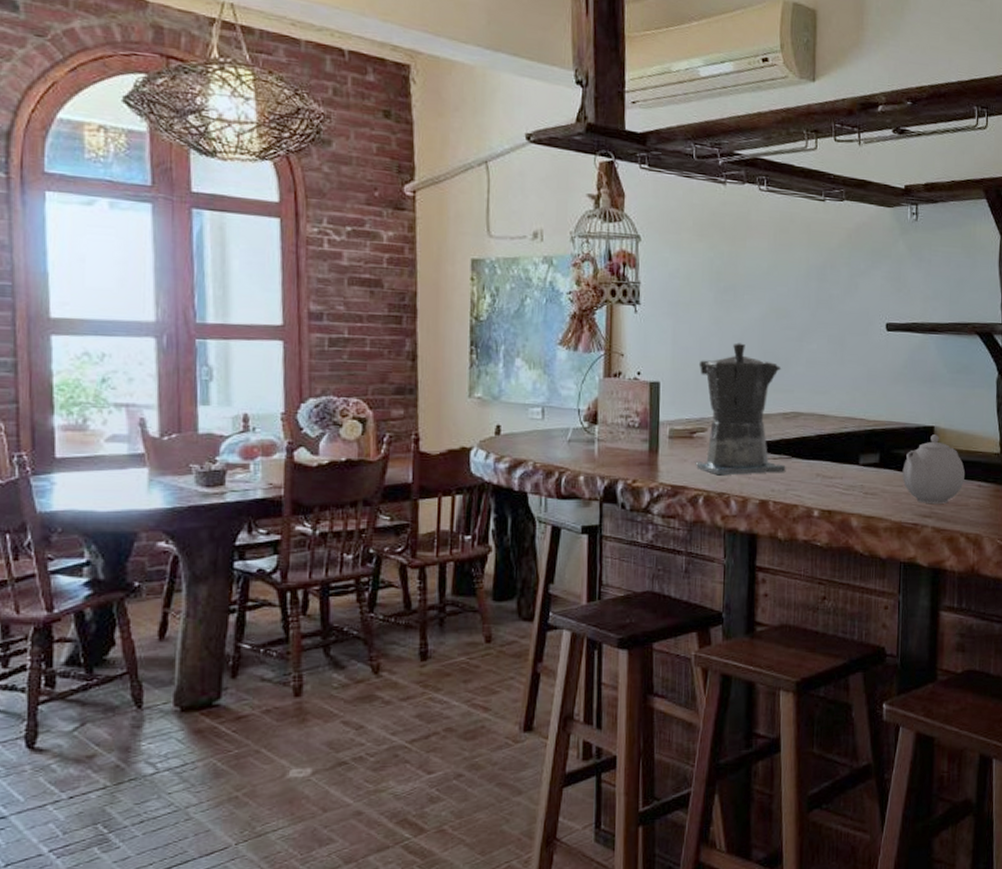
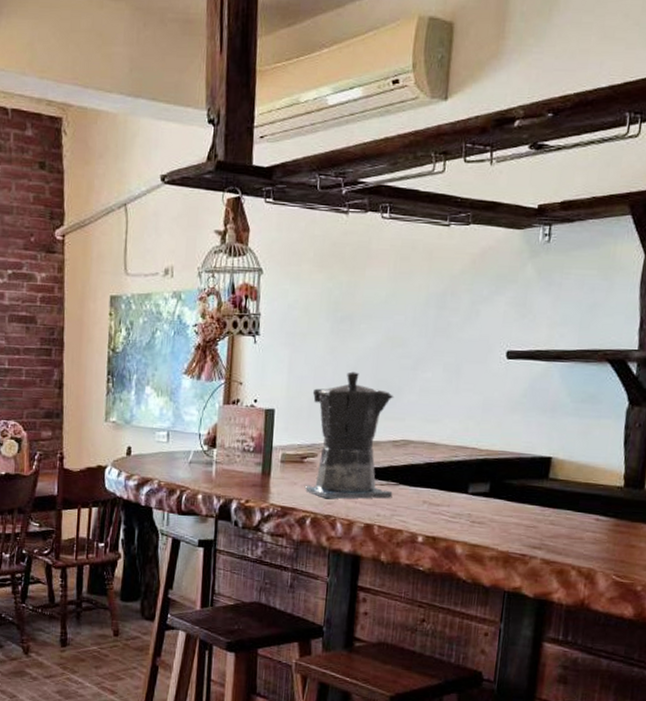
teapot: present [902,435,965,504] -> none [512,465,582,536]

